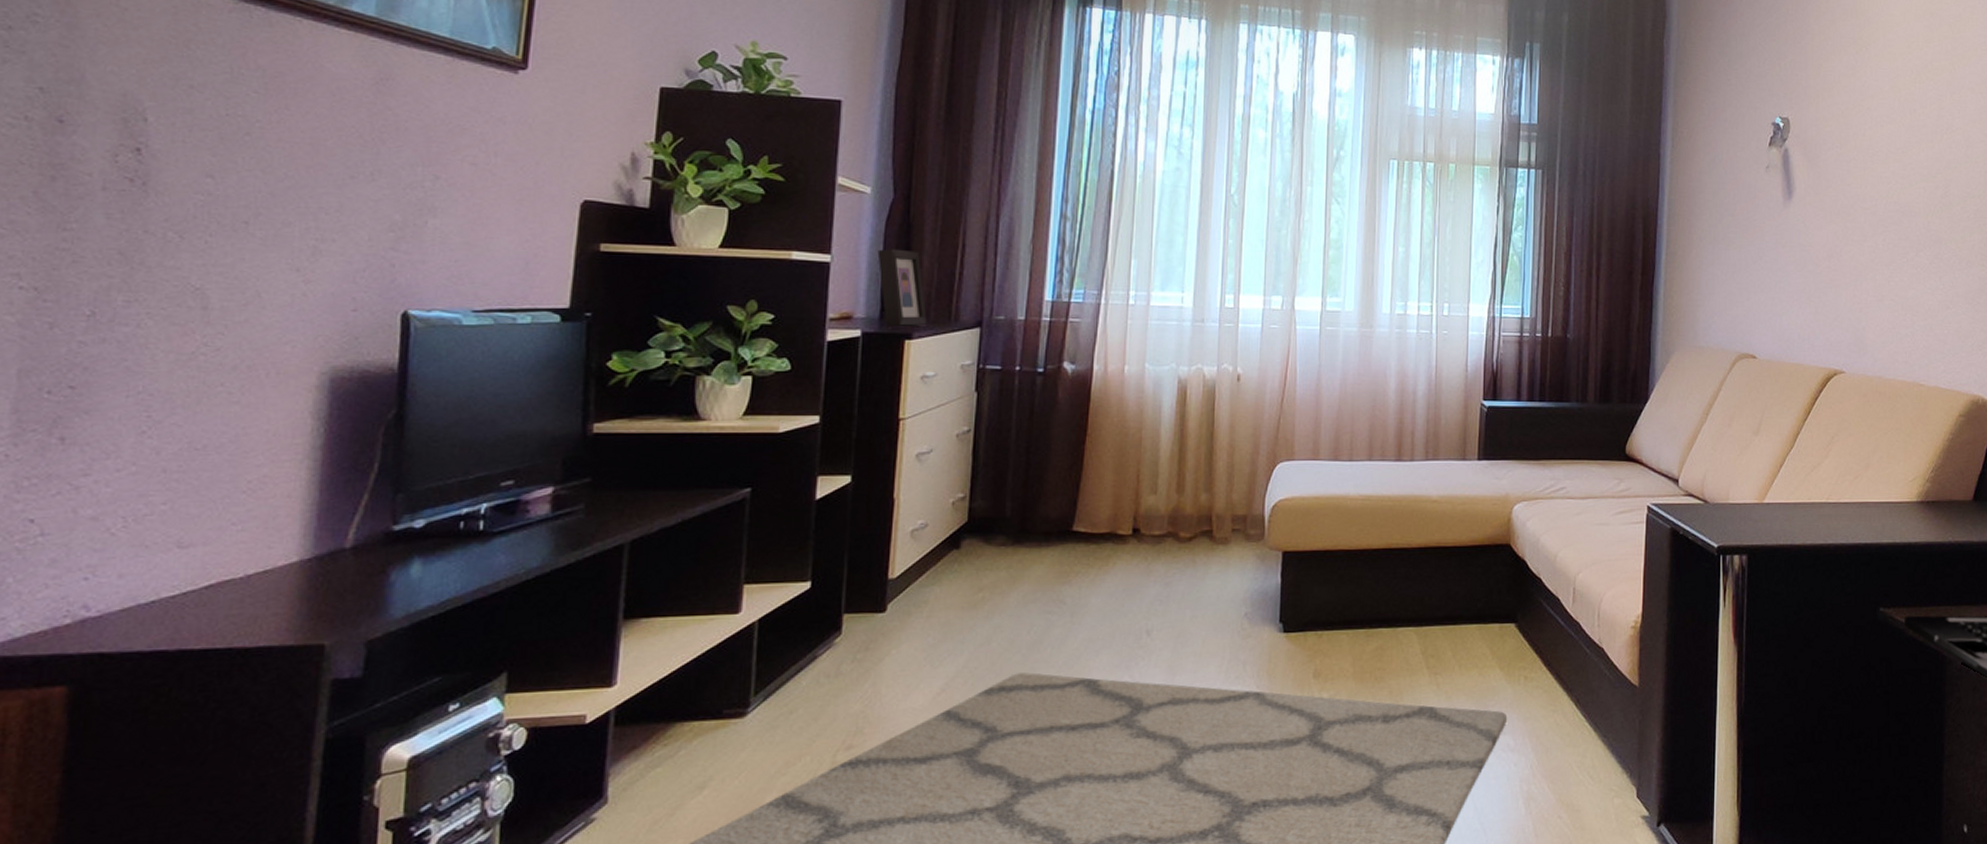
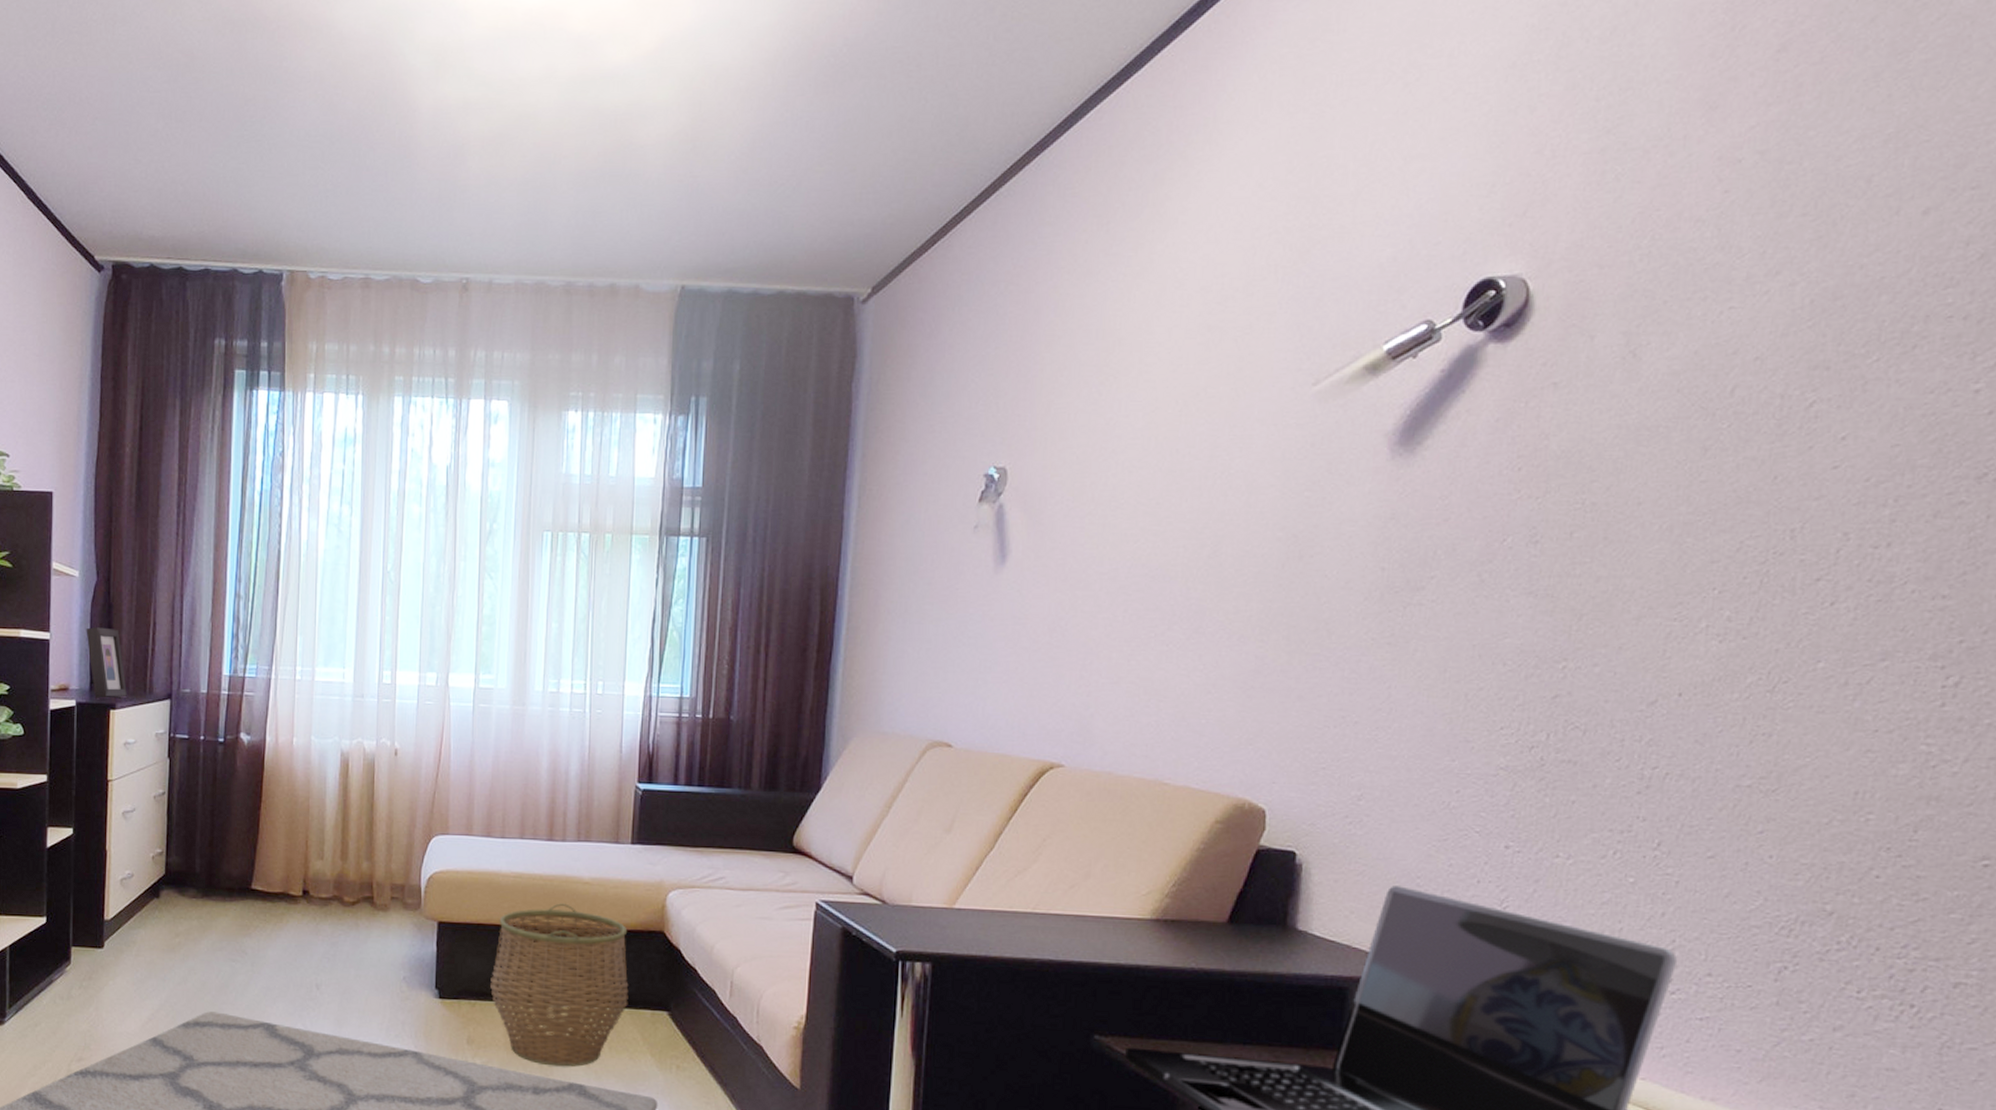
basket: none [1338,523,1477,691] -> present [490,903,629,1066]

